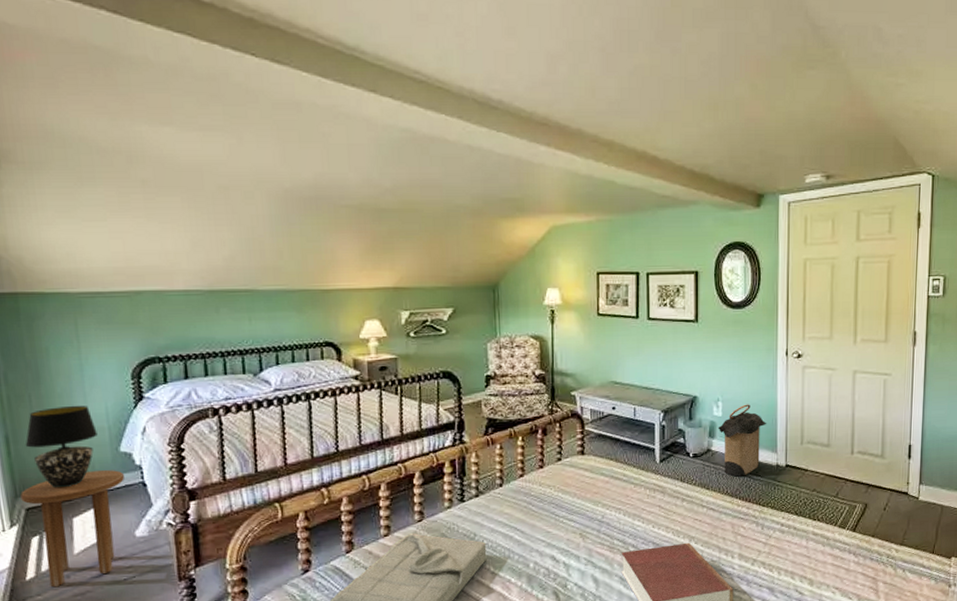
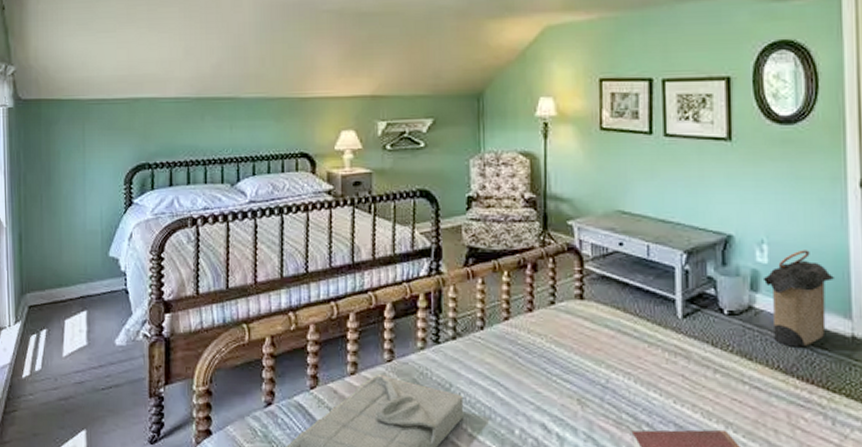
side table: present [20,470,124,588] -> none [26,274,110,389]
table lamp: present [25,405,98,489] -> none [33,207,92,289]

